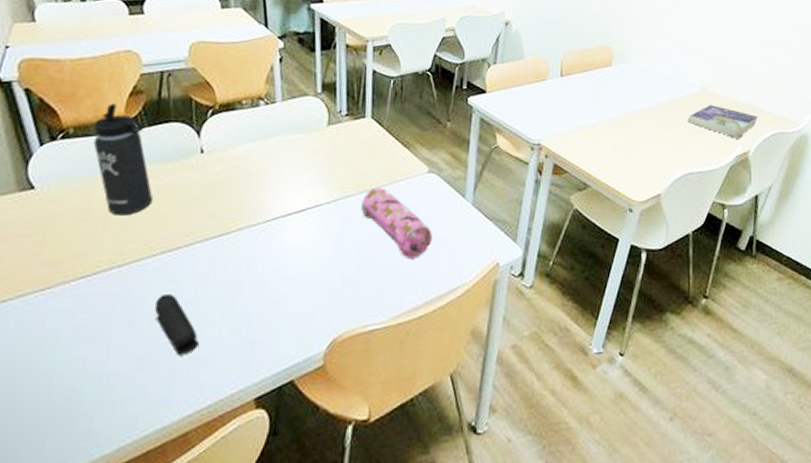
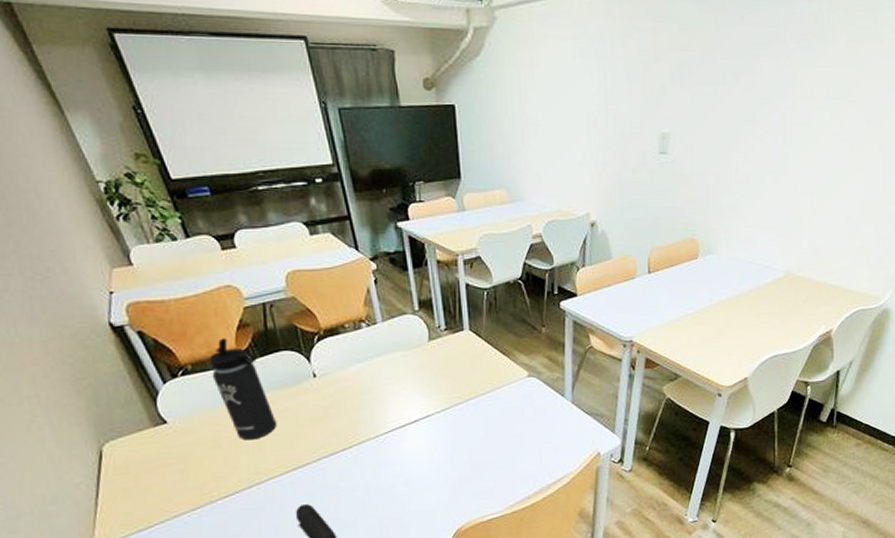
pencil case: present [360,187,432,259] -> none [468,394,537,456]
book: present [687,105,758,139] -> none [772,288,841,319]

